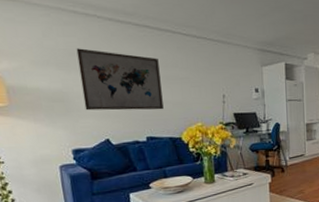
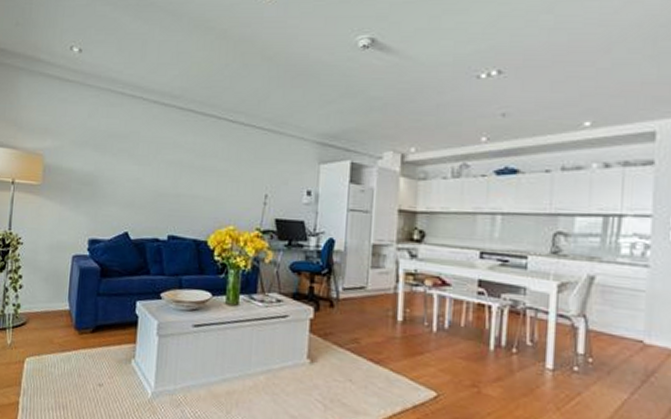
wall art: present [76,48,164,111] -> none [111,130,197,206]

